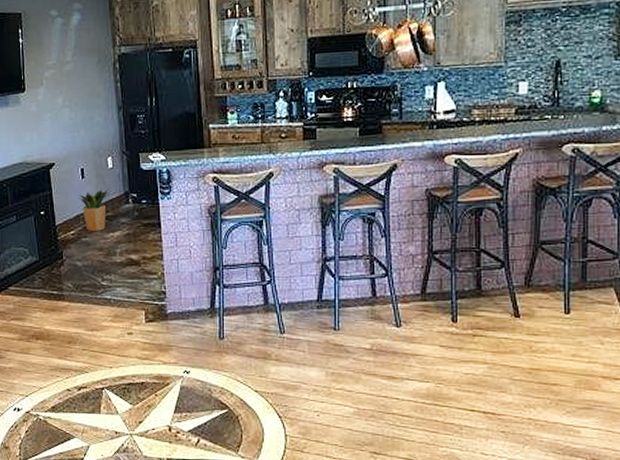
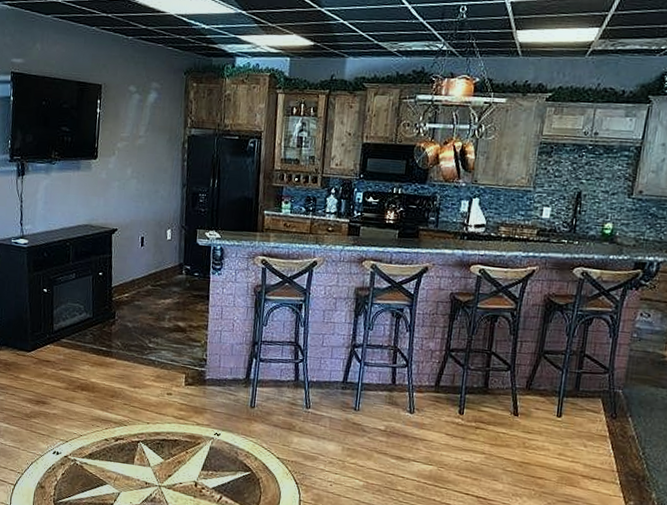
potted plant: present [78,189,109,232] -> none [135,258,165,297]

